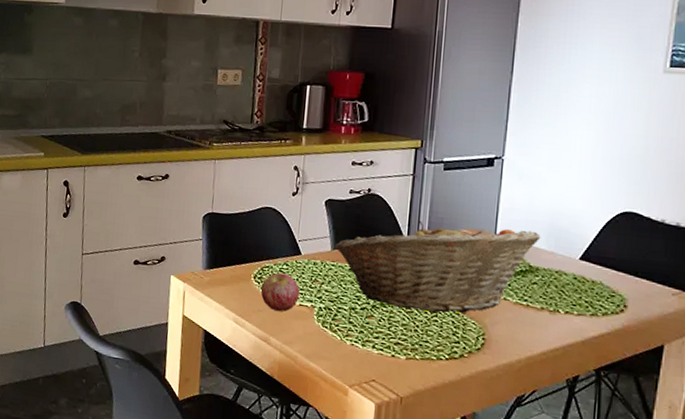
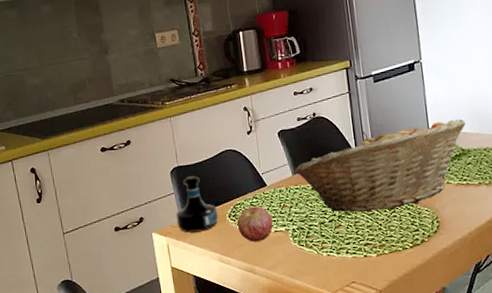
tequila bottle: none [198,225,244,286] -> present [176,175,219,233]

